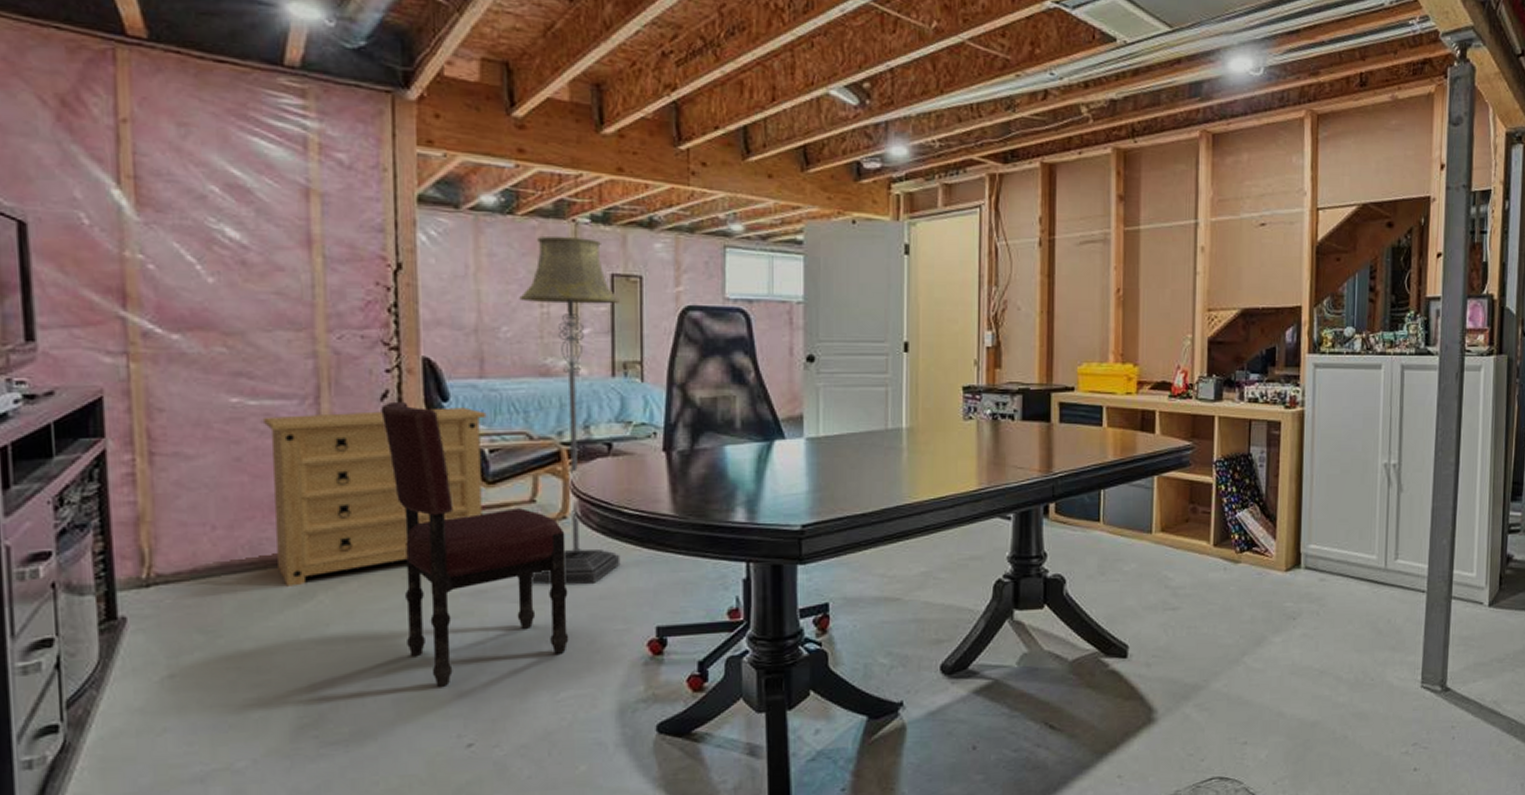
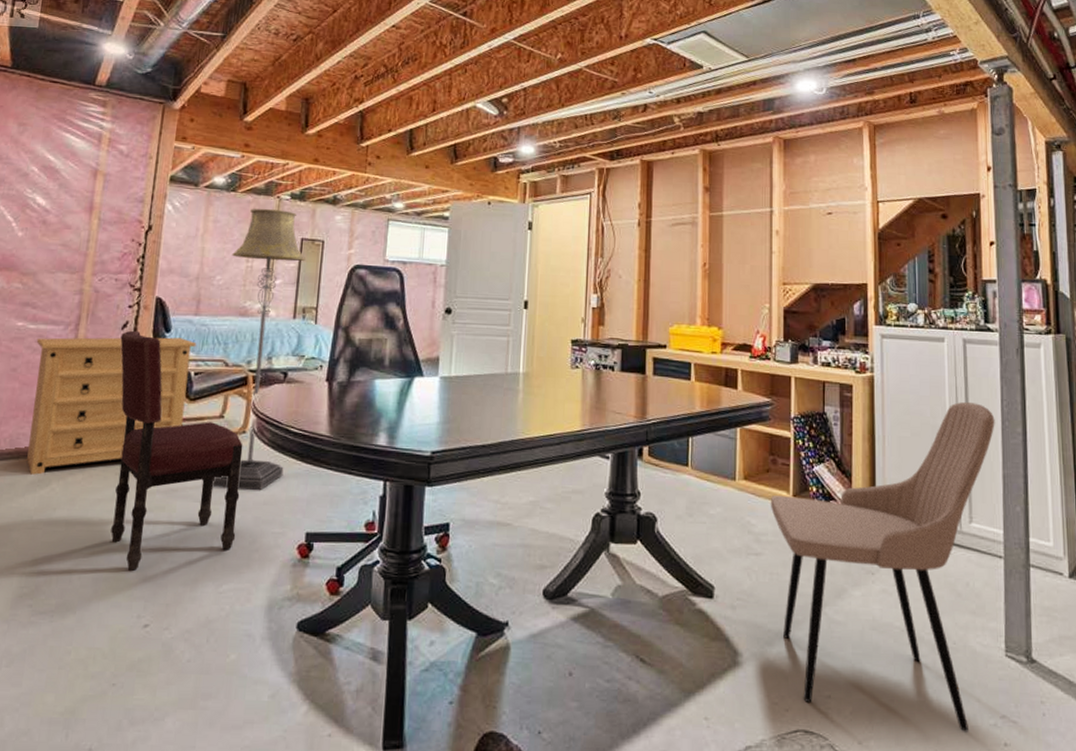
dining chair: none [1189,433,1428,762] -> present [770,401,995,732]

